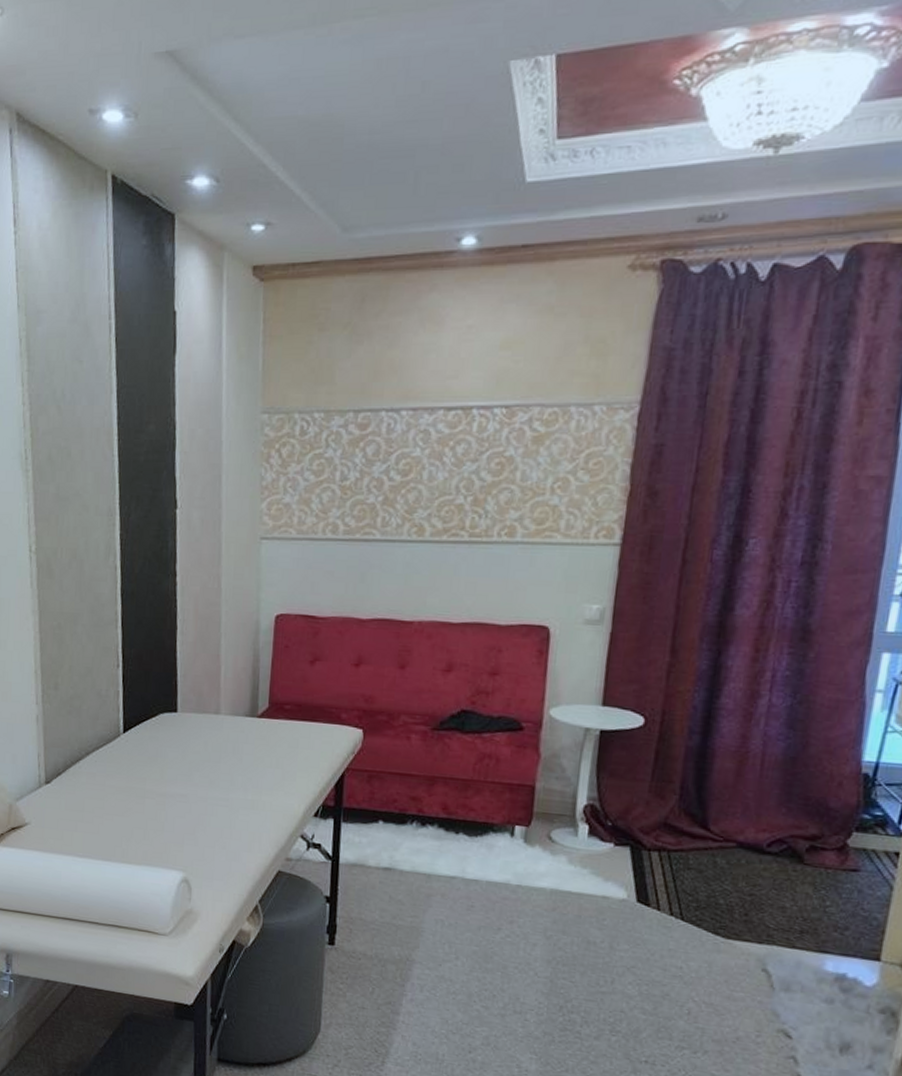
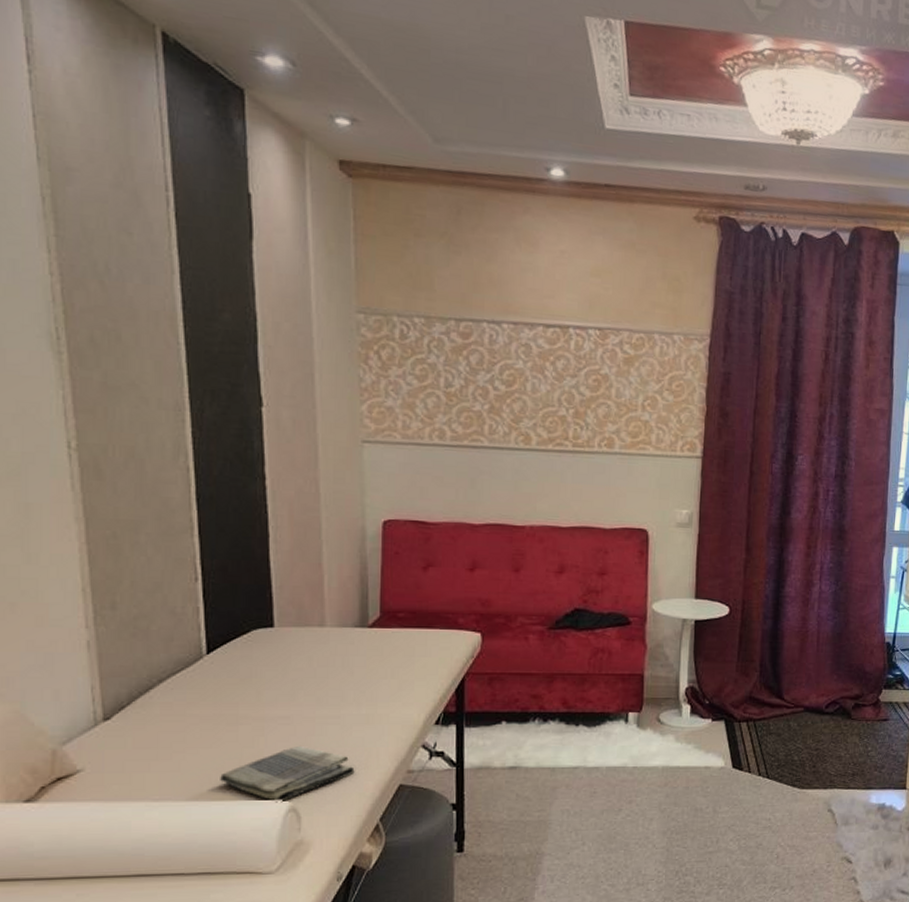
dish towel: none [129,822,239,873] -> present [220,745,355,803]

